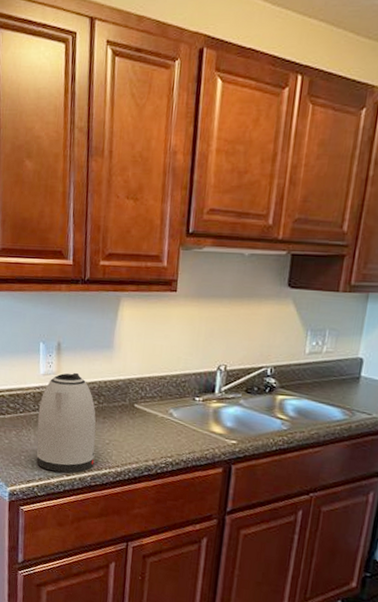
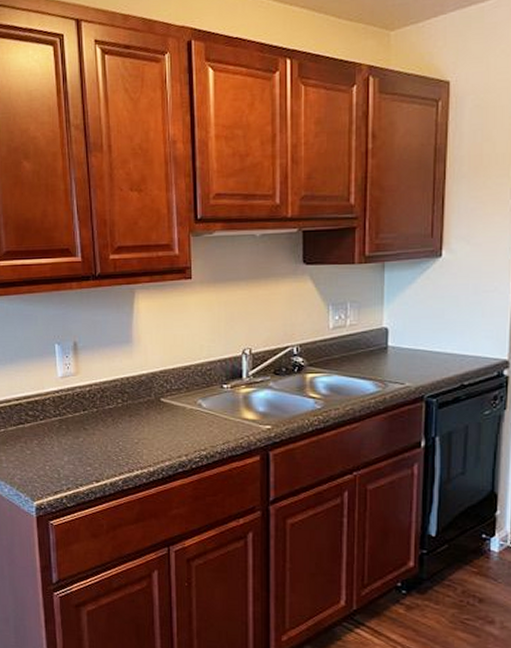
kettle: present [36,372,96,473] -> none [60,371,124,479]

